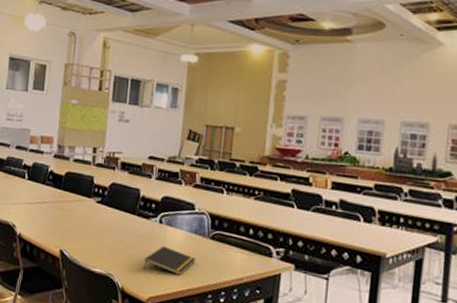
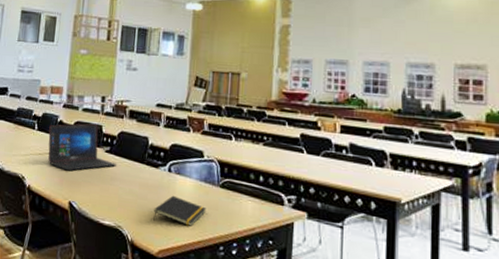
laptop: none [39,174,109,220] -> present [48,123,117,171]

